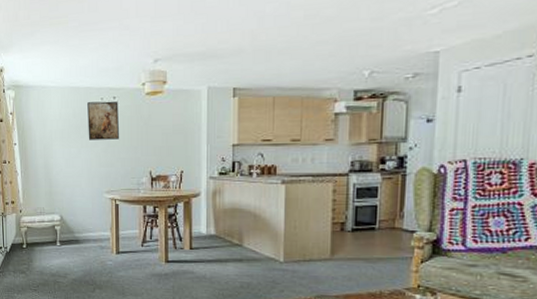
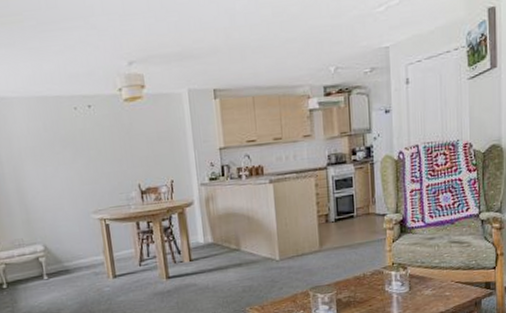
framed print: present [87,101,119,140] -> none [59,110,100,156]

